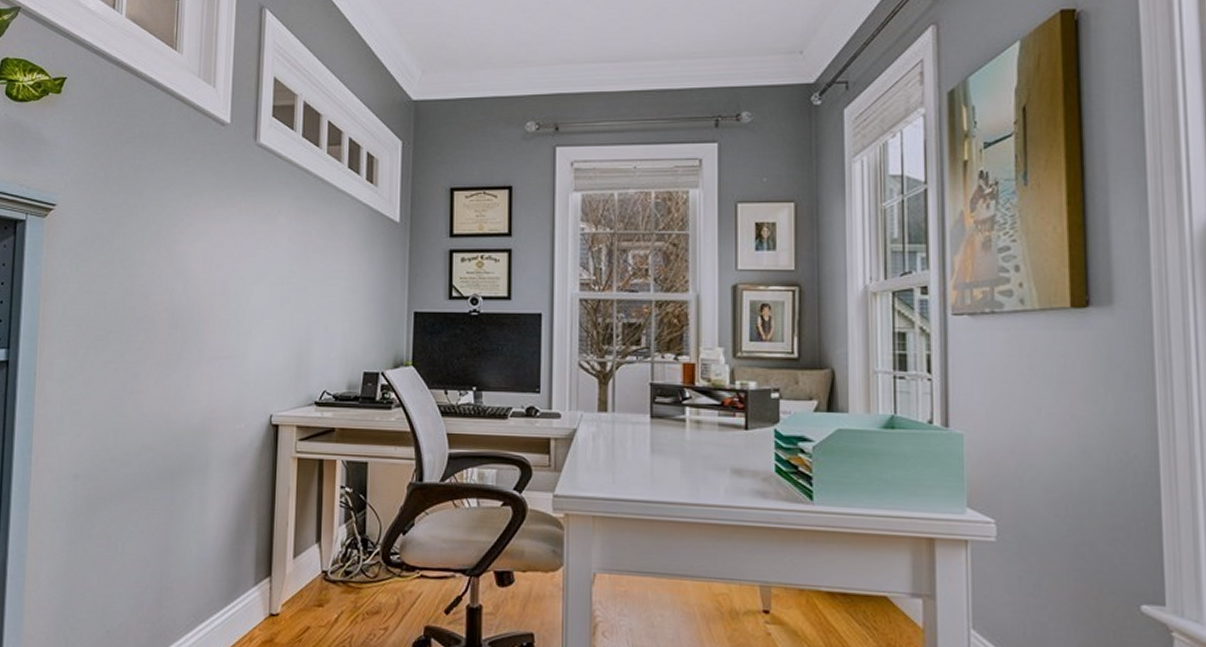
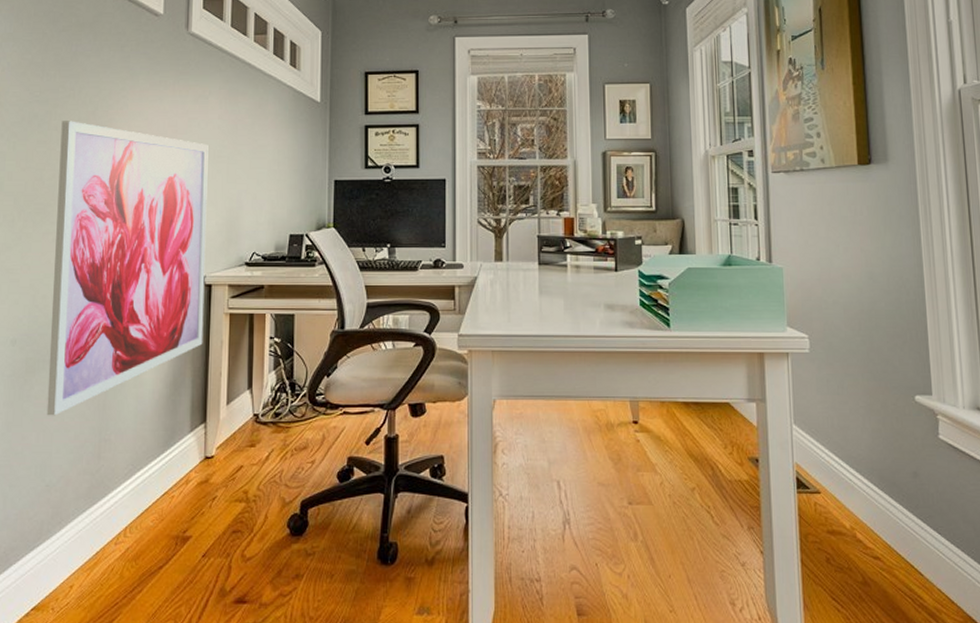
wall art: none [108,241,277,558] -> present [46,121,209,416]

